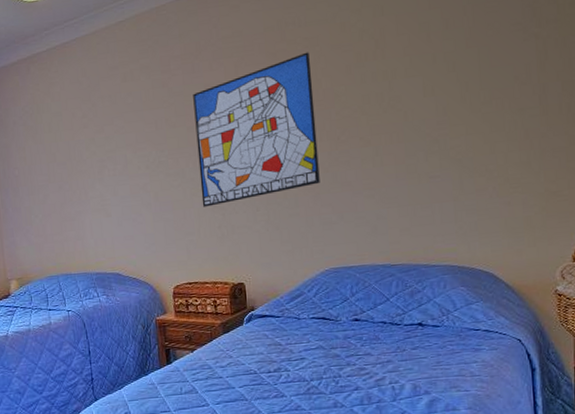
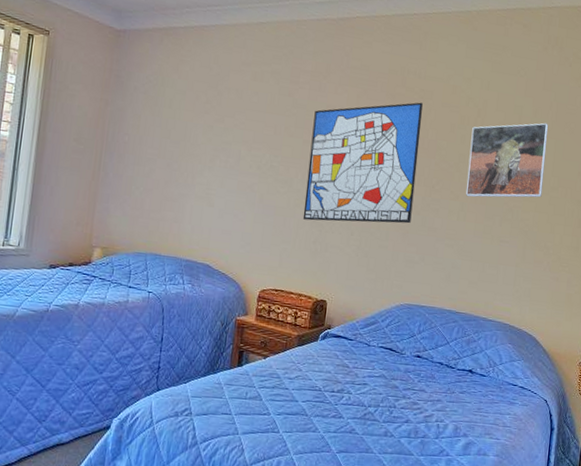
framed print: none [372,31,472,139] -> present [466,123,548,198]

